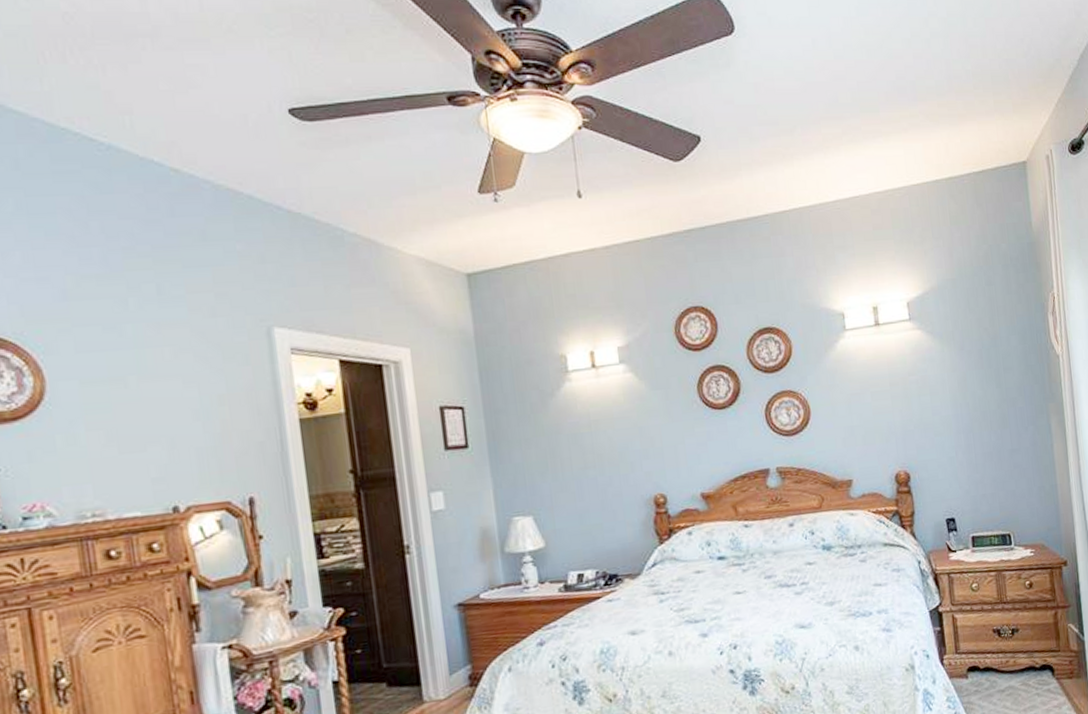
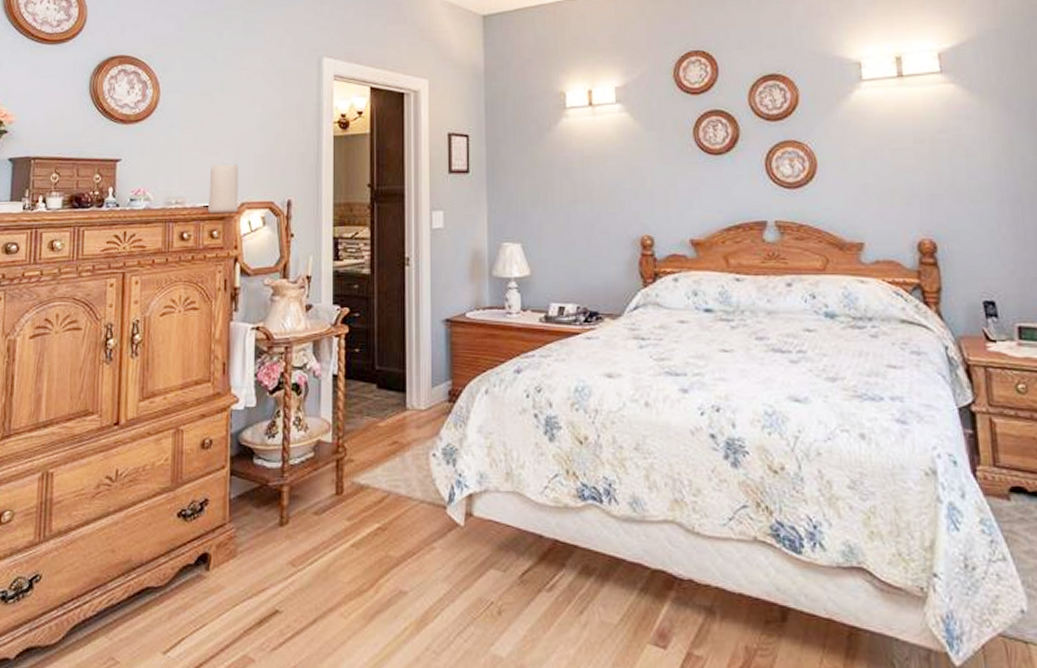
candle: none [137,461,183,525] -> present [207,163,239,215]

